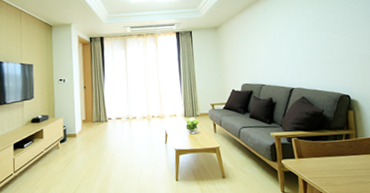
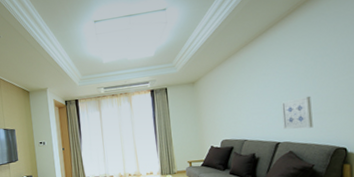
wall art: none [293,46,321,77] -> present [280,96,313,130]

